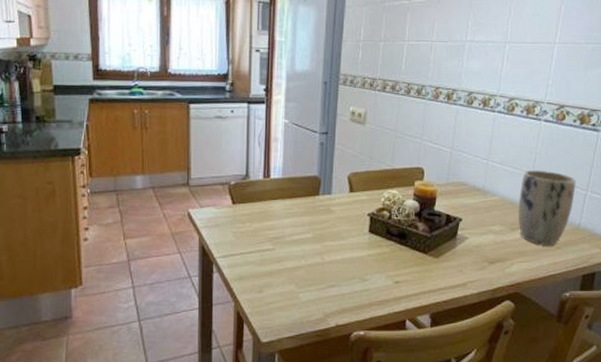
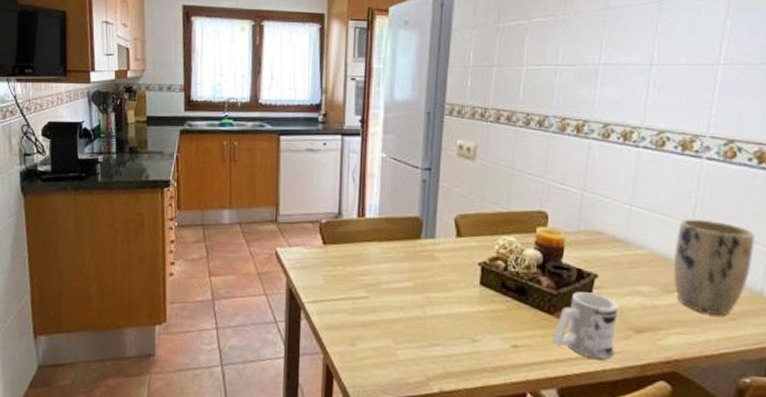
mug: none [426,233,477,287] -> present [552,292,619,359]

